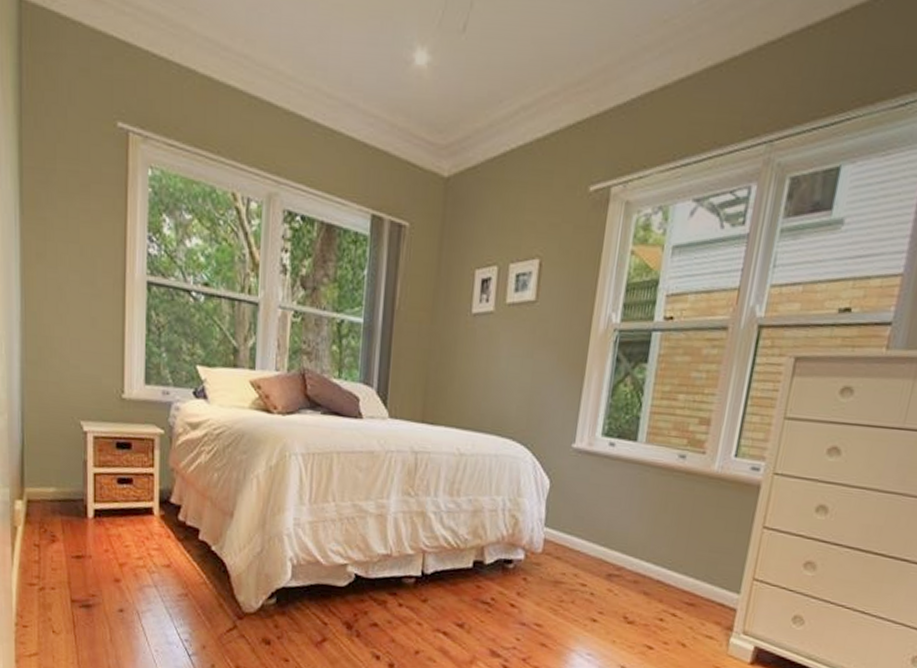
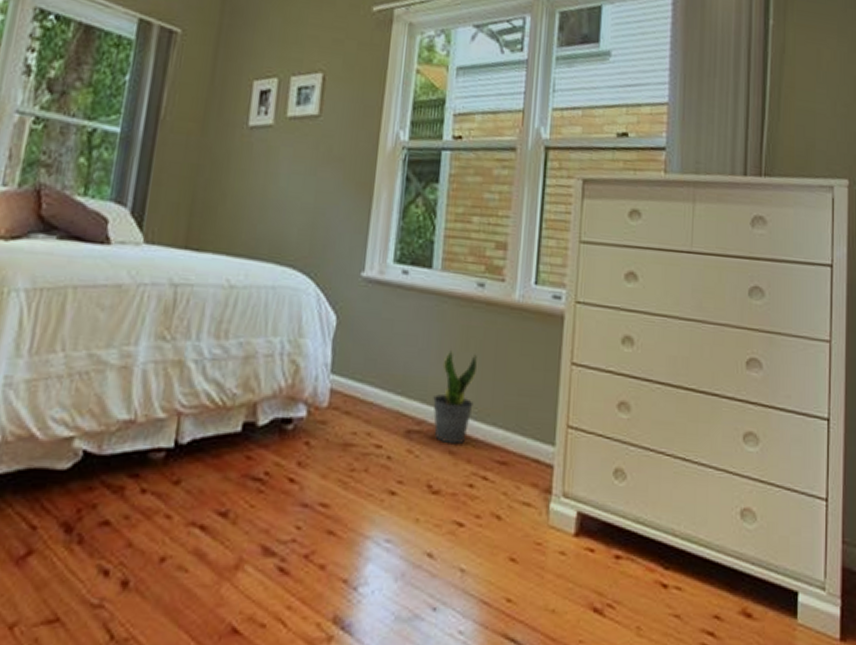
potted plant: none [632,511,674,588] -> present [433,349,477,445]

